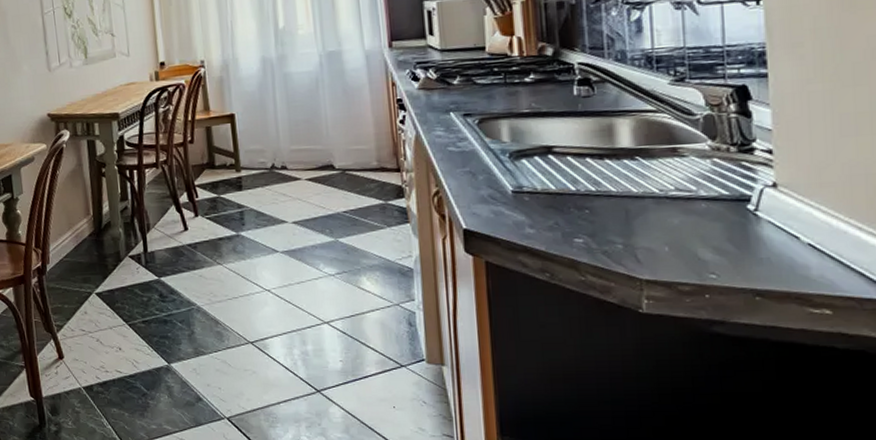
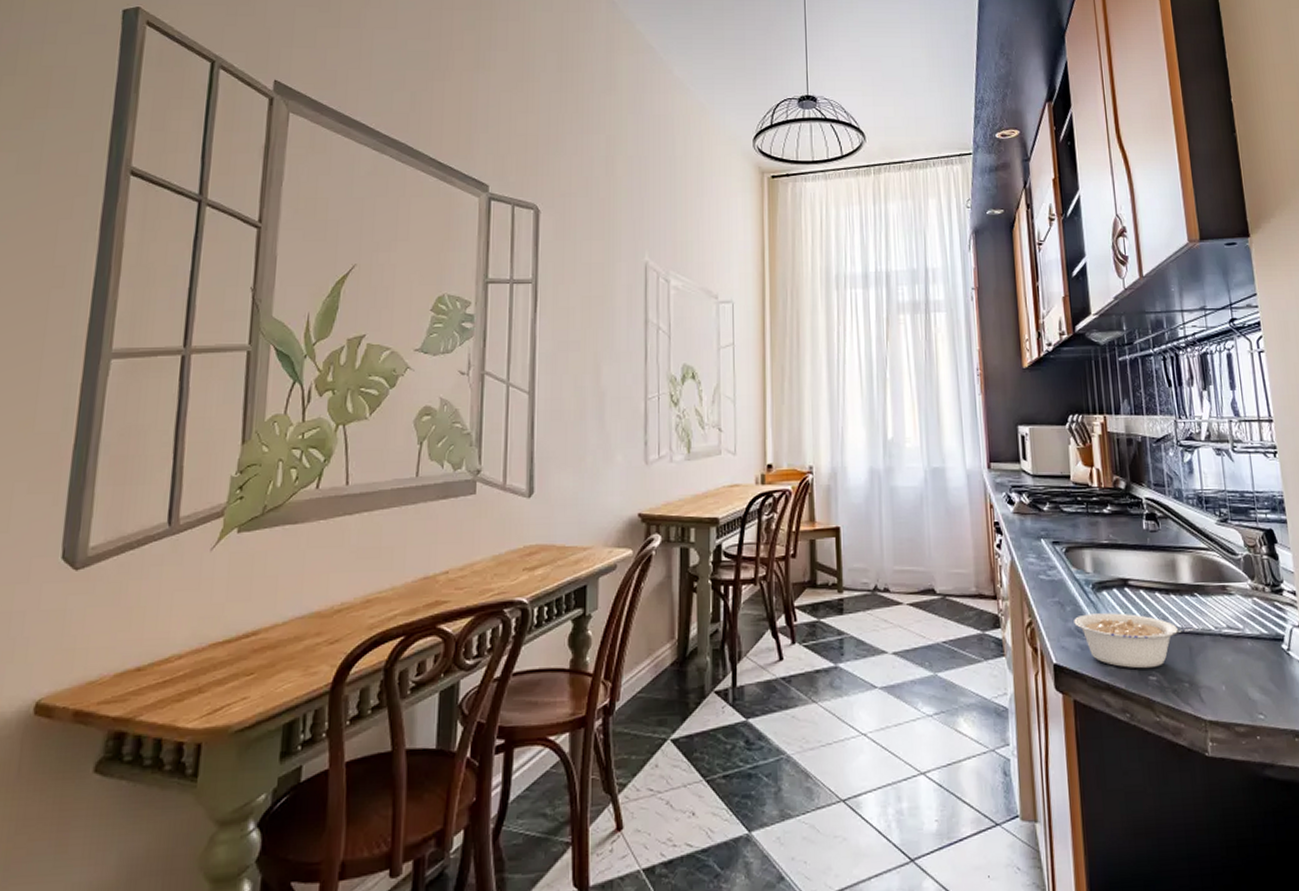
legume: none [487,179,636,232] -> present [1074,613,1197,669]

